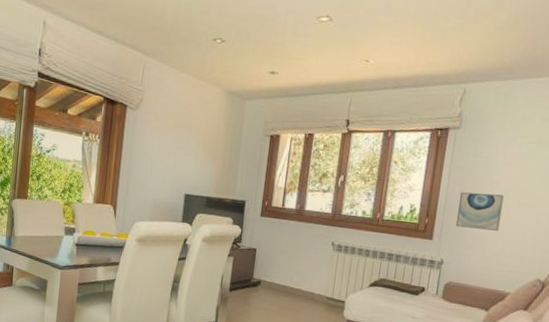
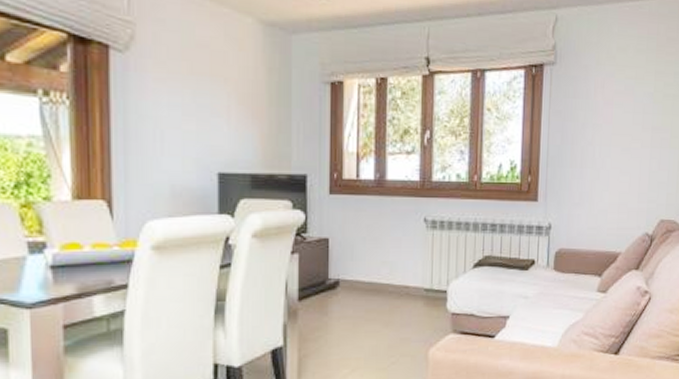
wall art: present [455,192,504,231] -> none [560,140,607,183]

